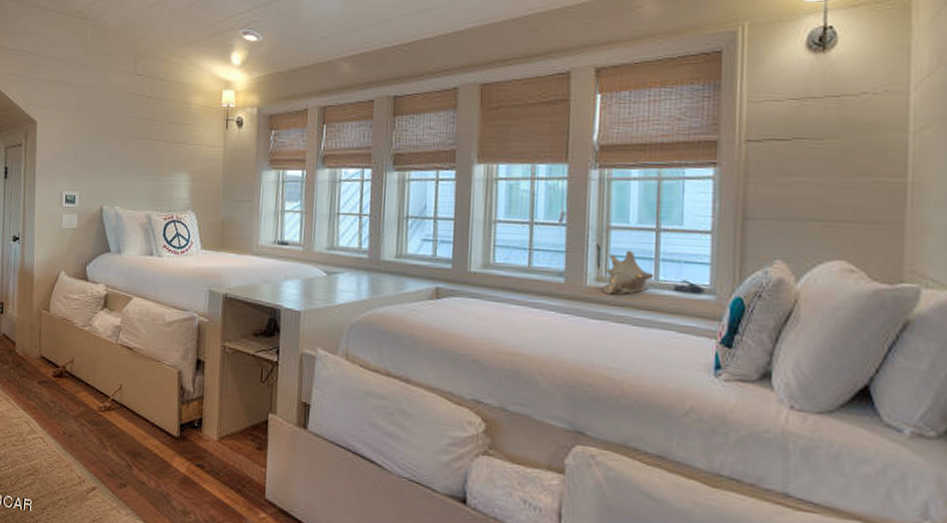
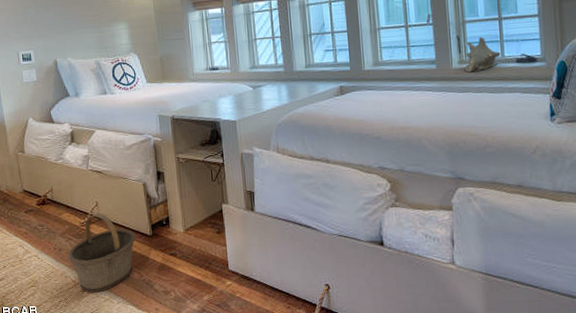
basket: none [77,398,161,497] -> present [67,213,137,293]

